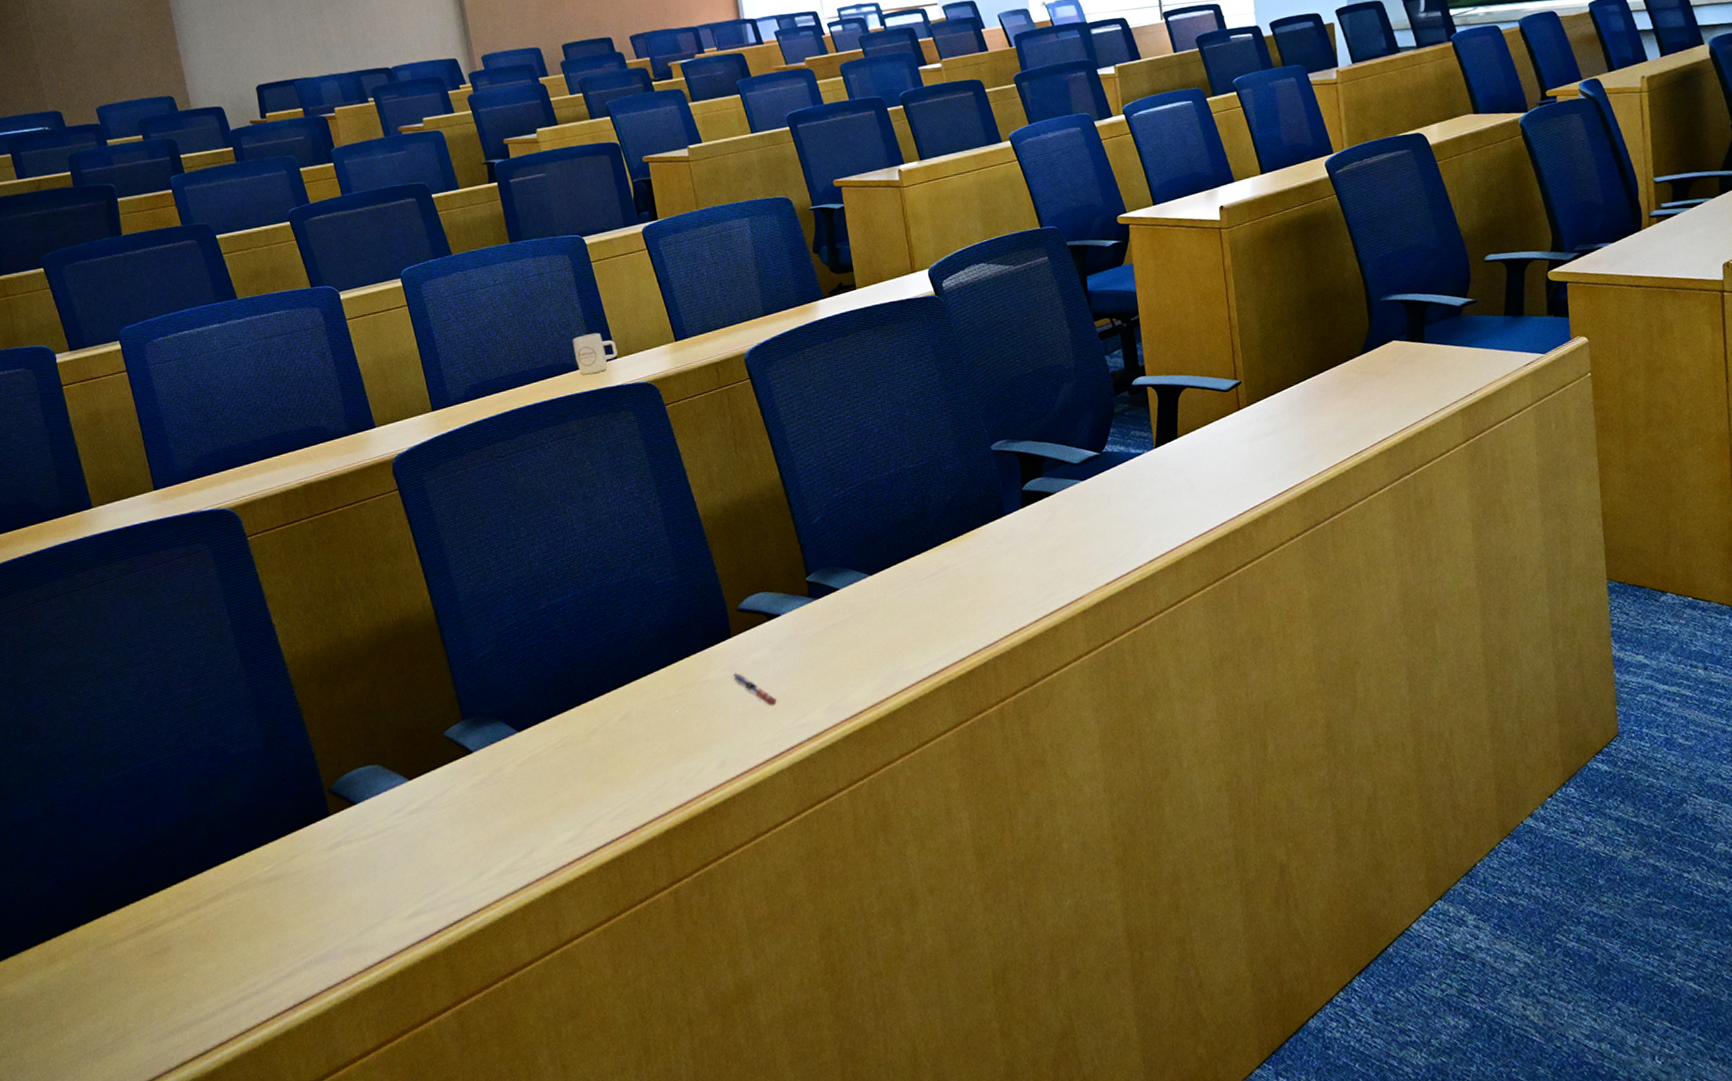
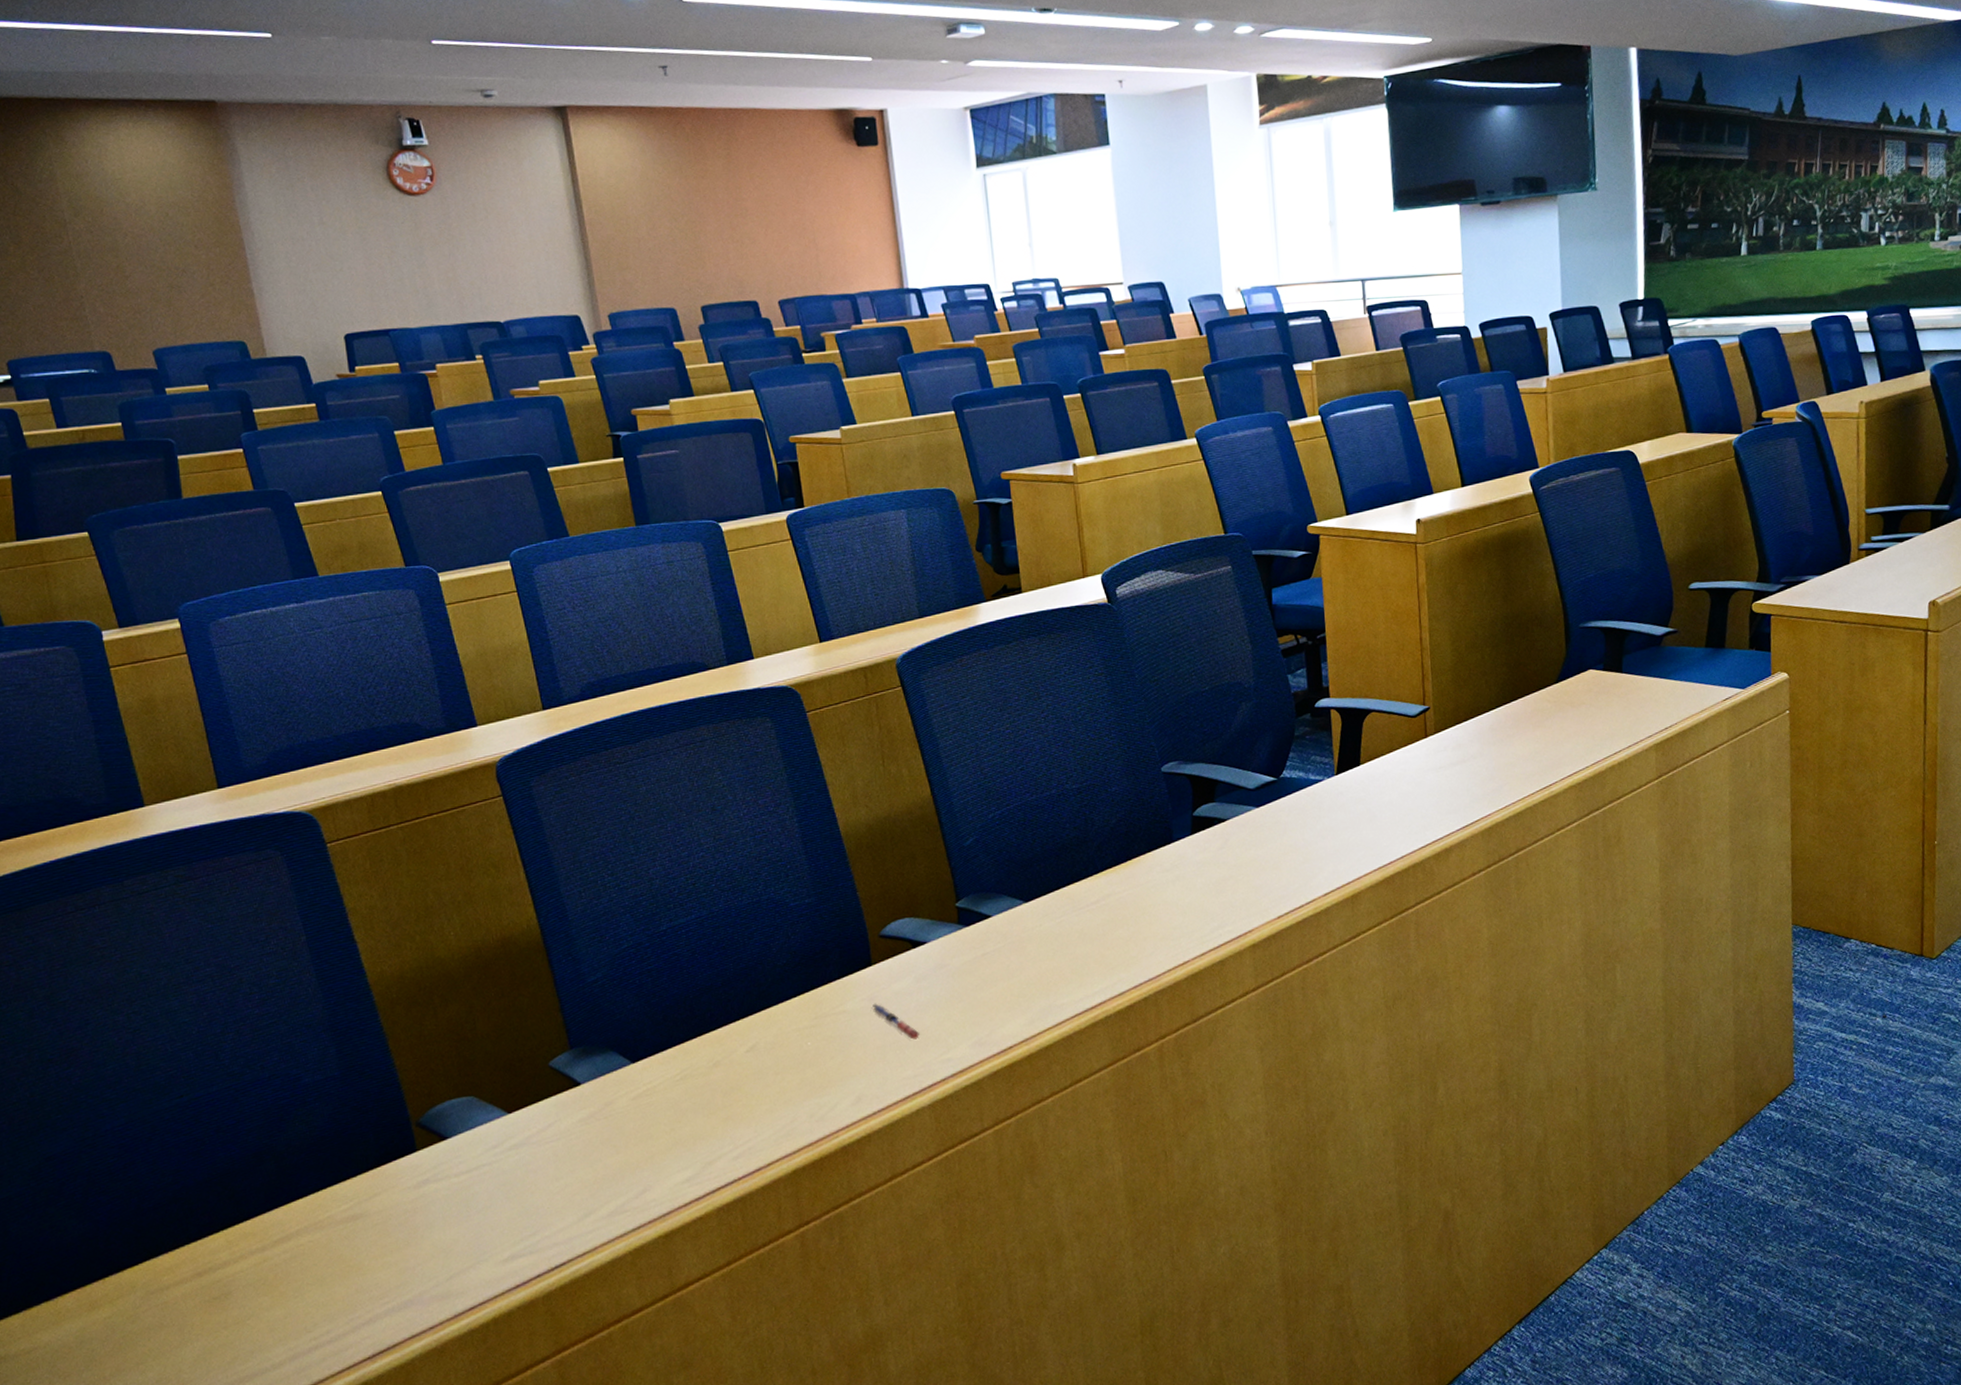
mug: present [573,332,618,375] -> none [705,629,755,676]

